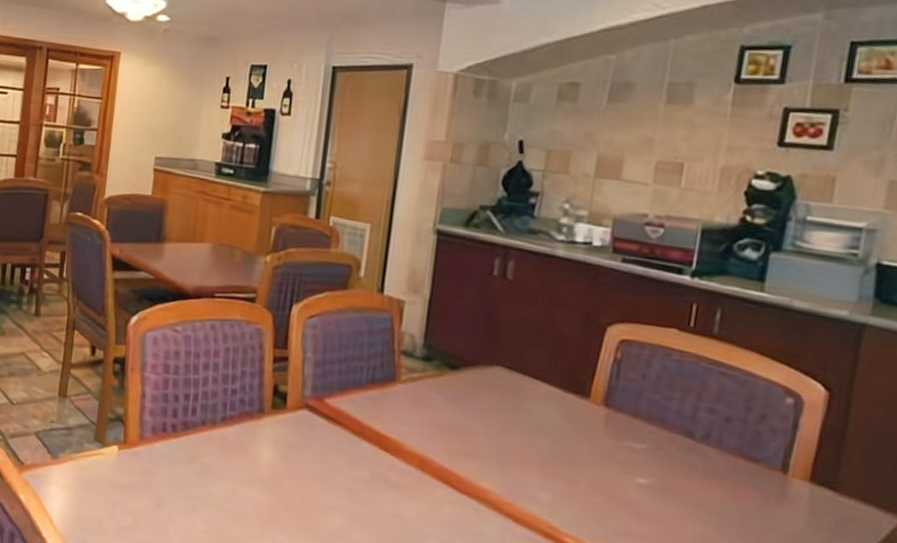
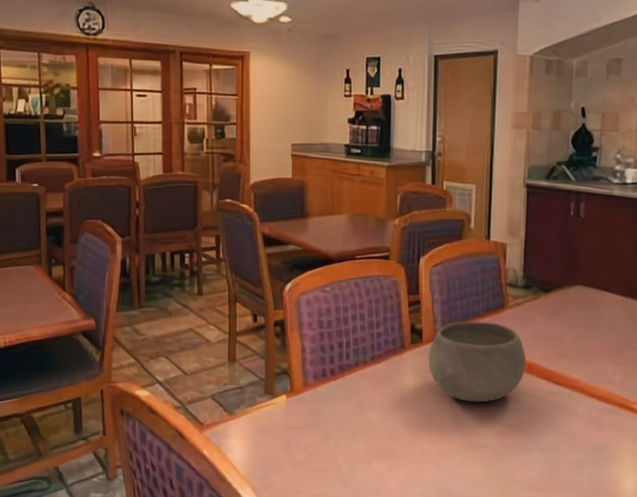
bowl: none [290,390,419,498] -> present [428,321,526,403]

